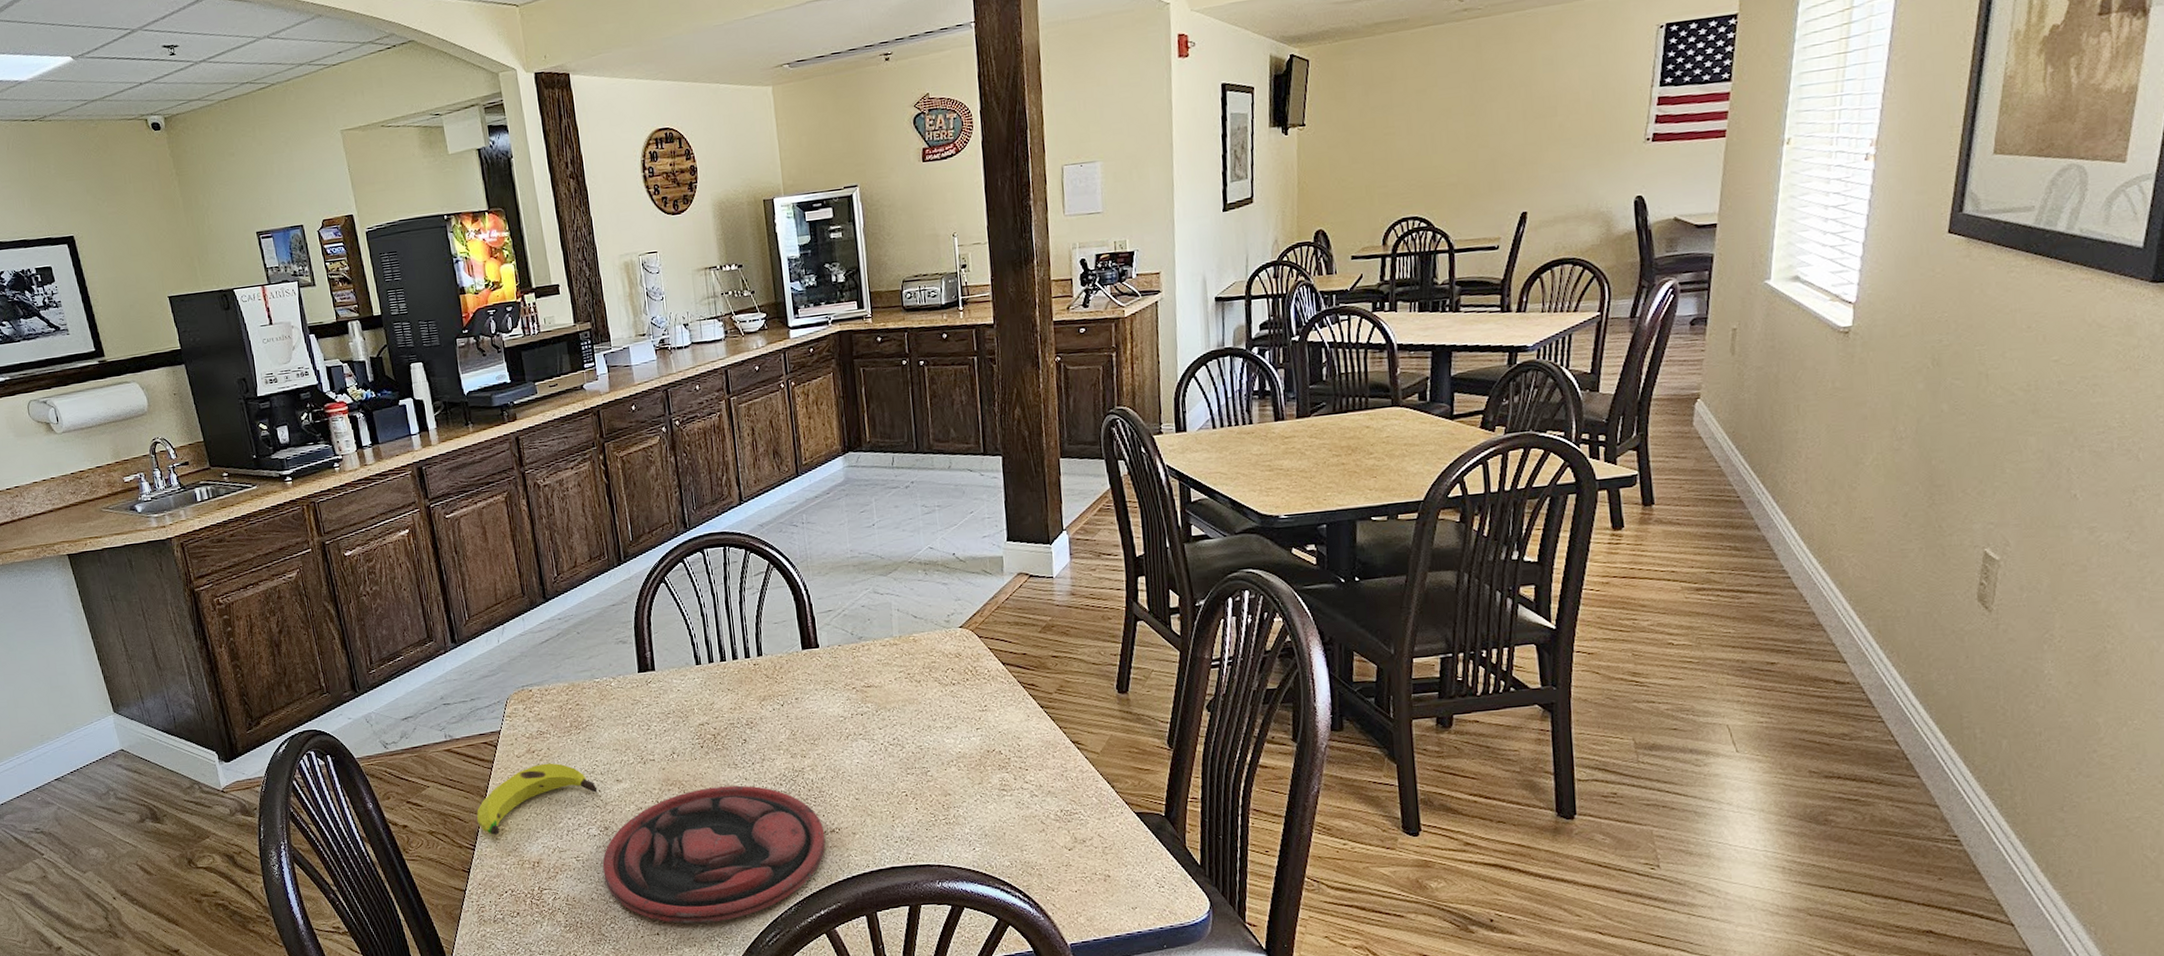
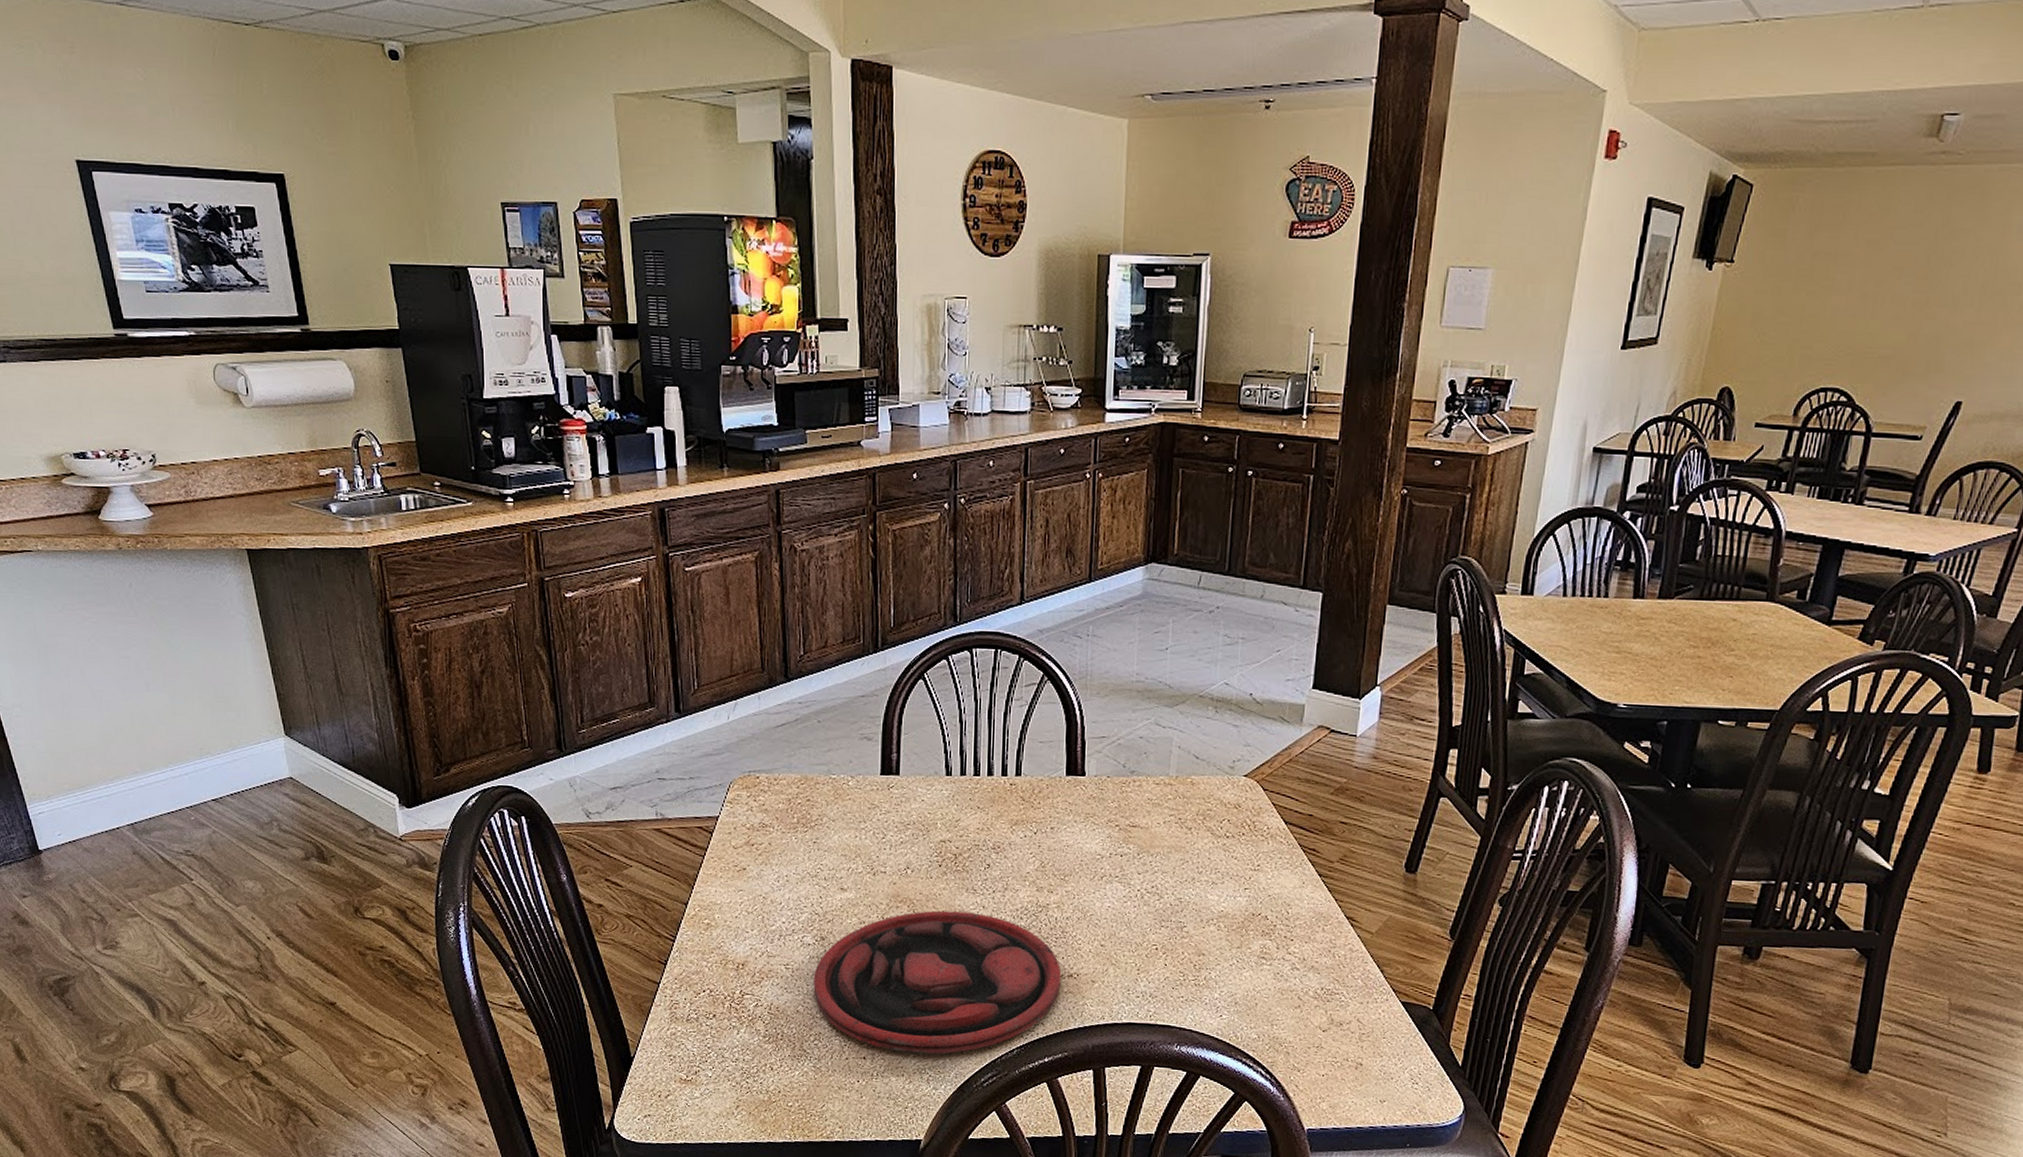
banana: present [476,763,598,835] -> none [680,859,819,929]

